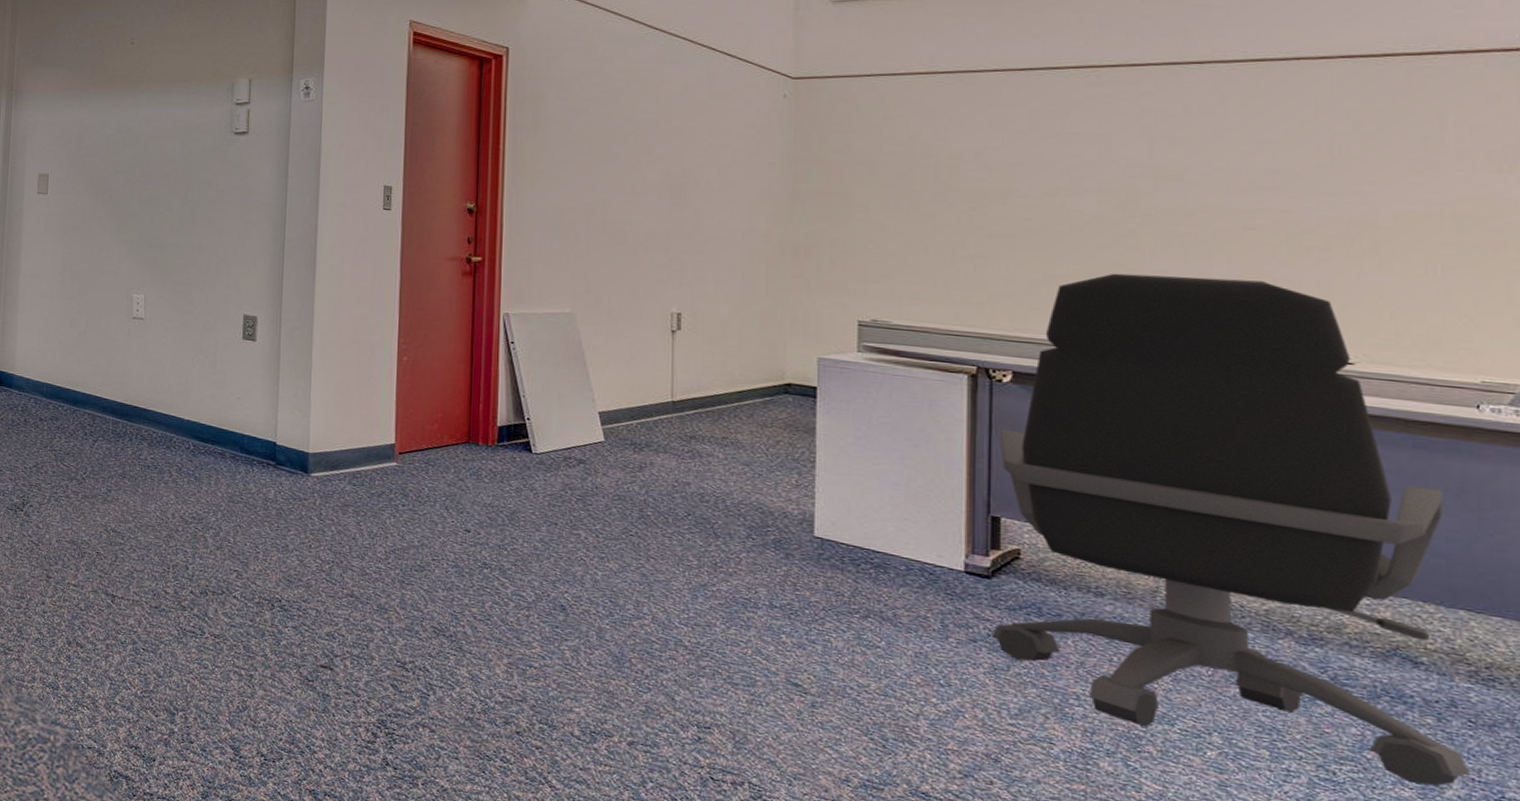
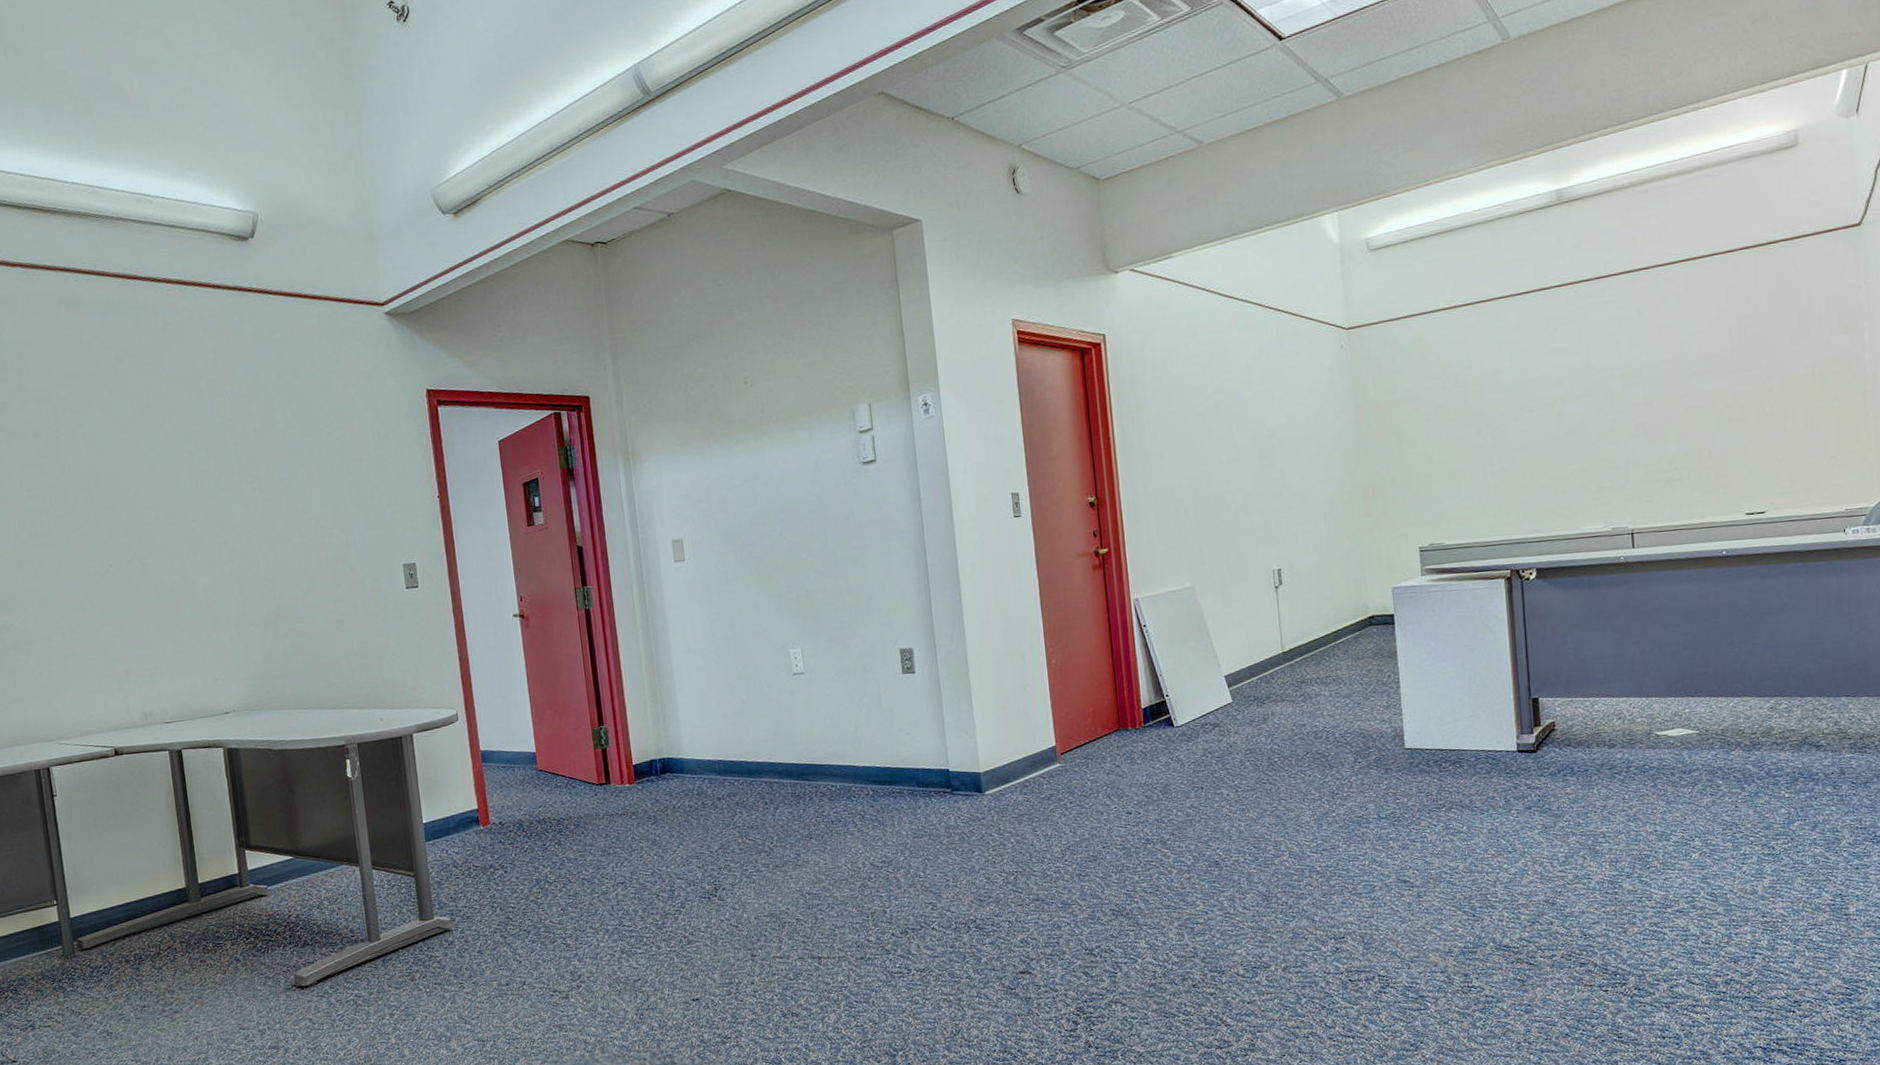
office chair: present [991,273,1470,786] -> none [1531,454,1855,847]

